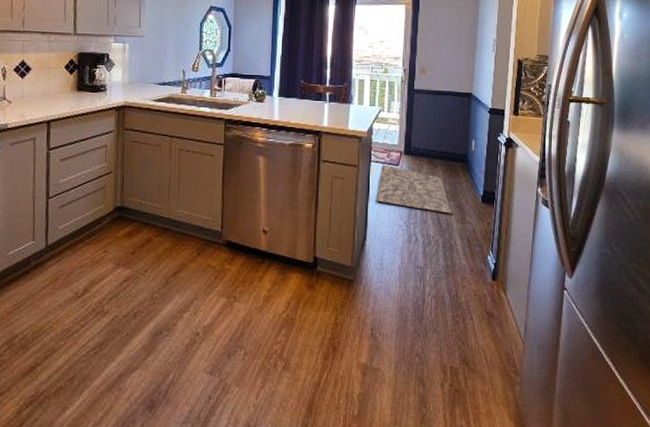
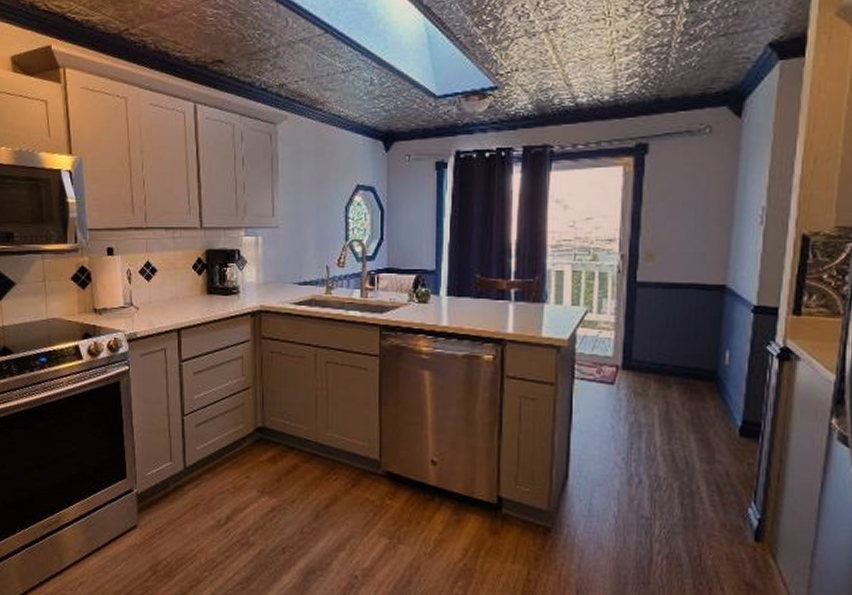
rug: present [375,164,453,214] -> none [580,382,695,450]

